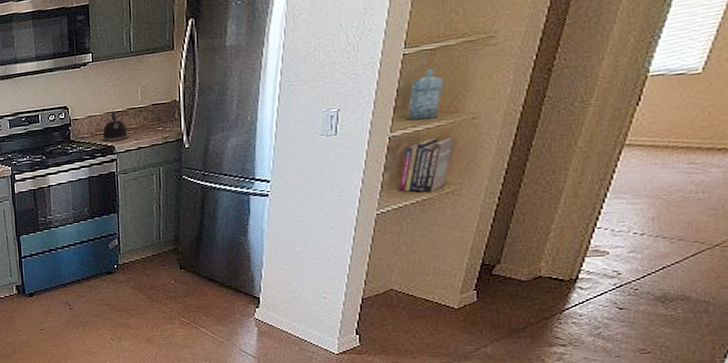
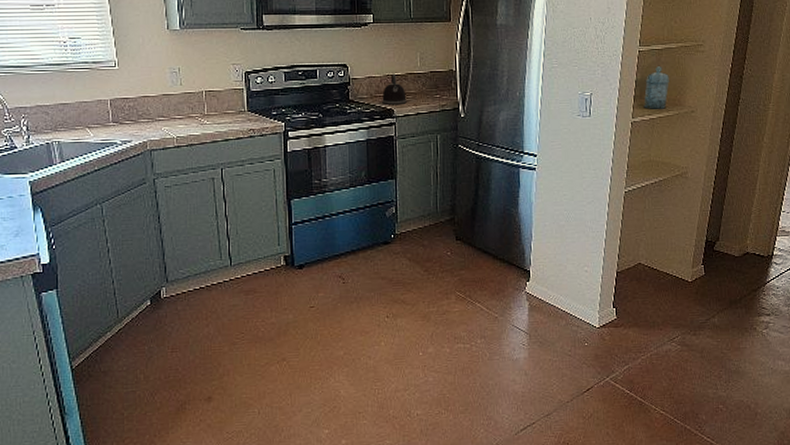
books: present [398,137,455,193] -> none [640,125,680,175]

